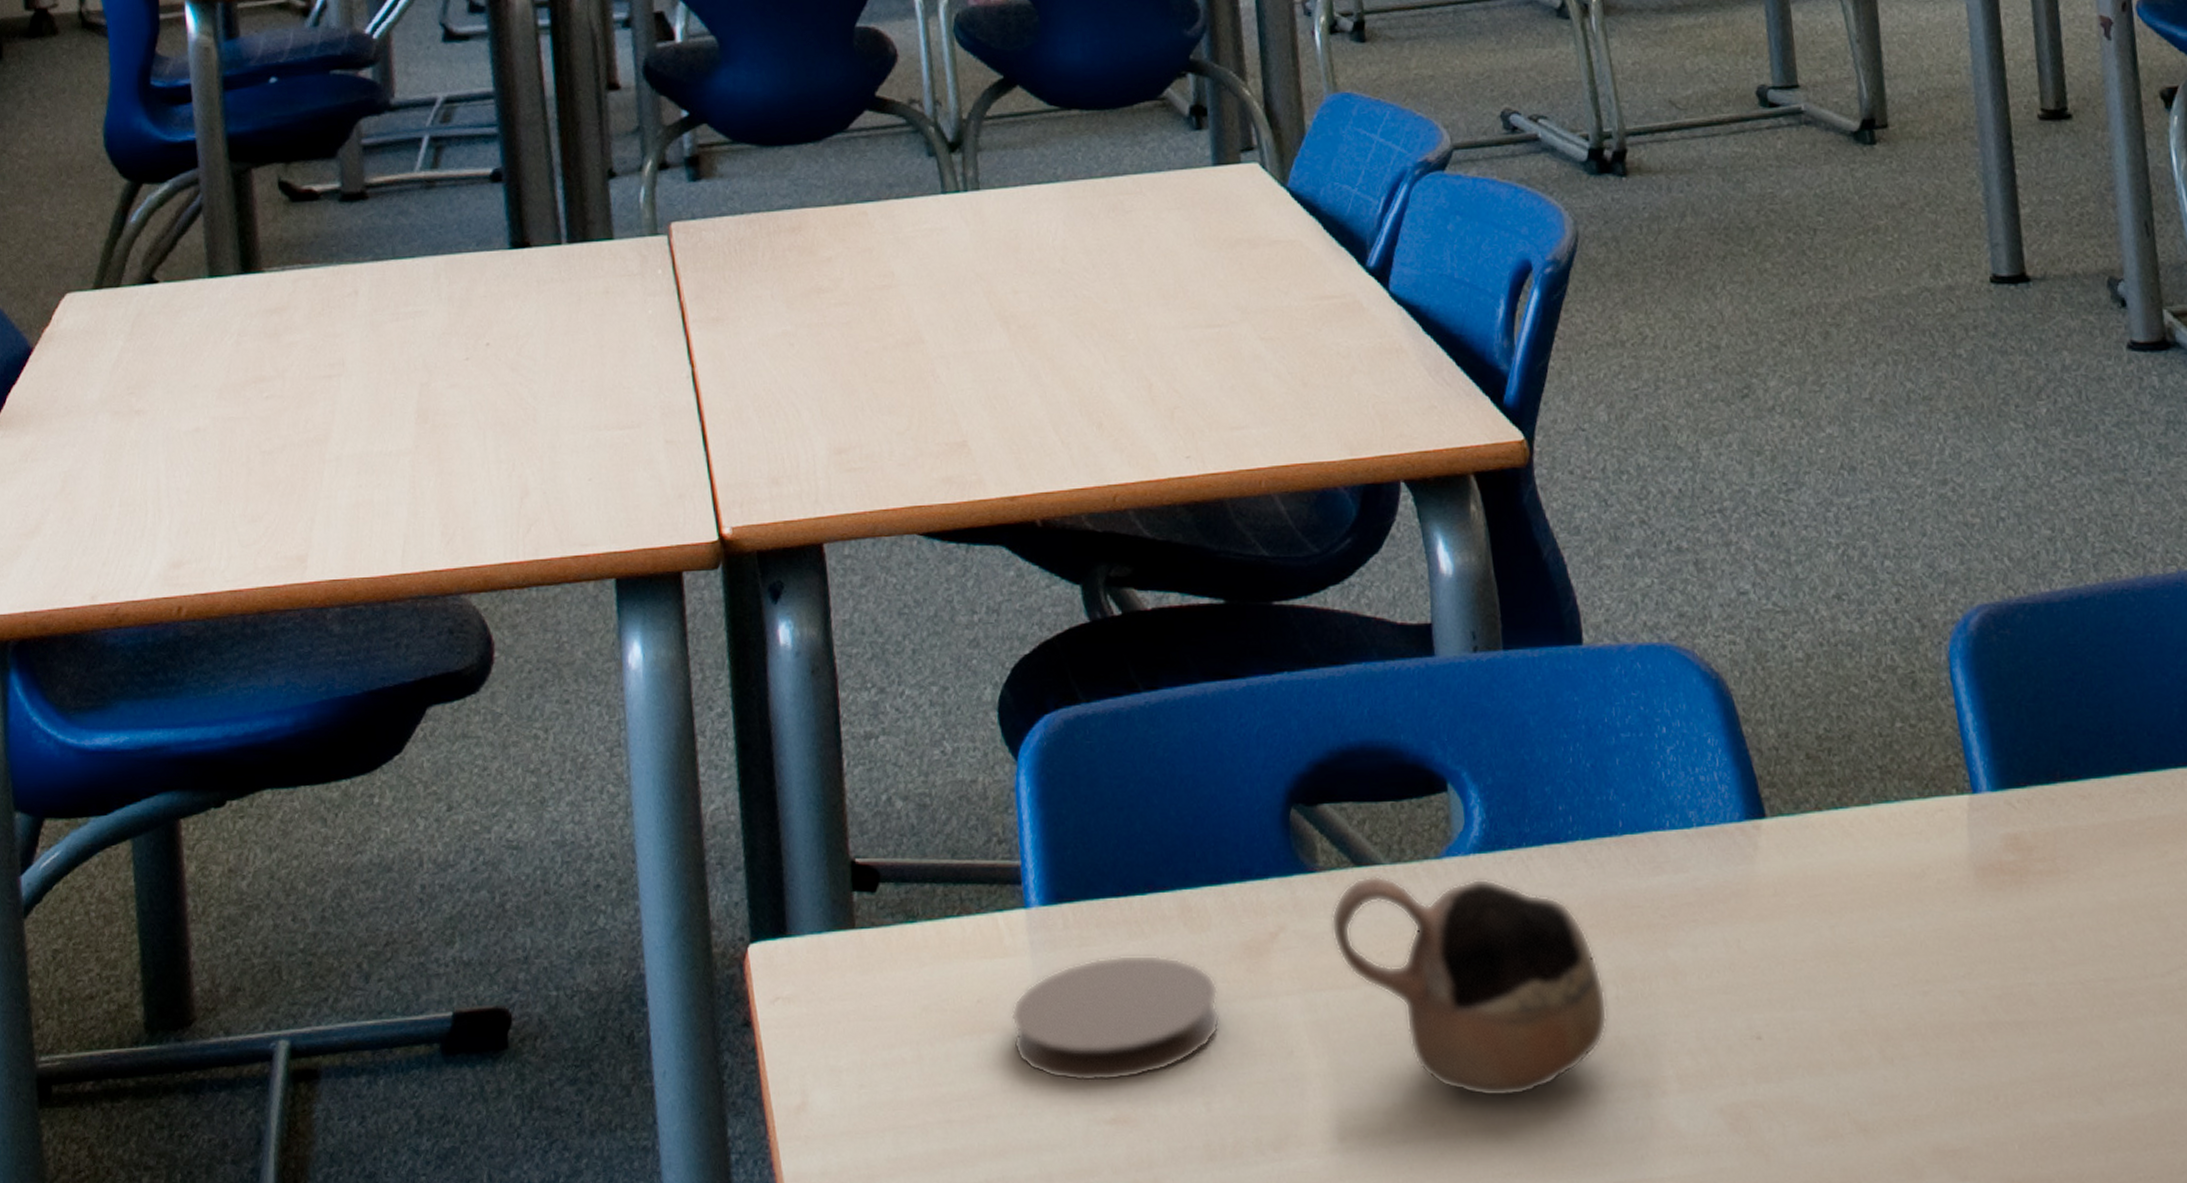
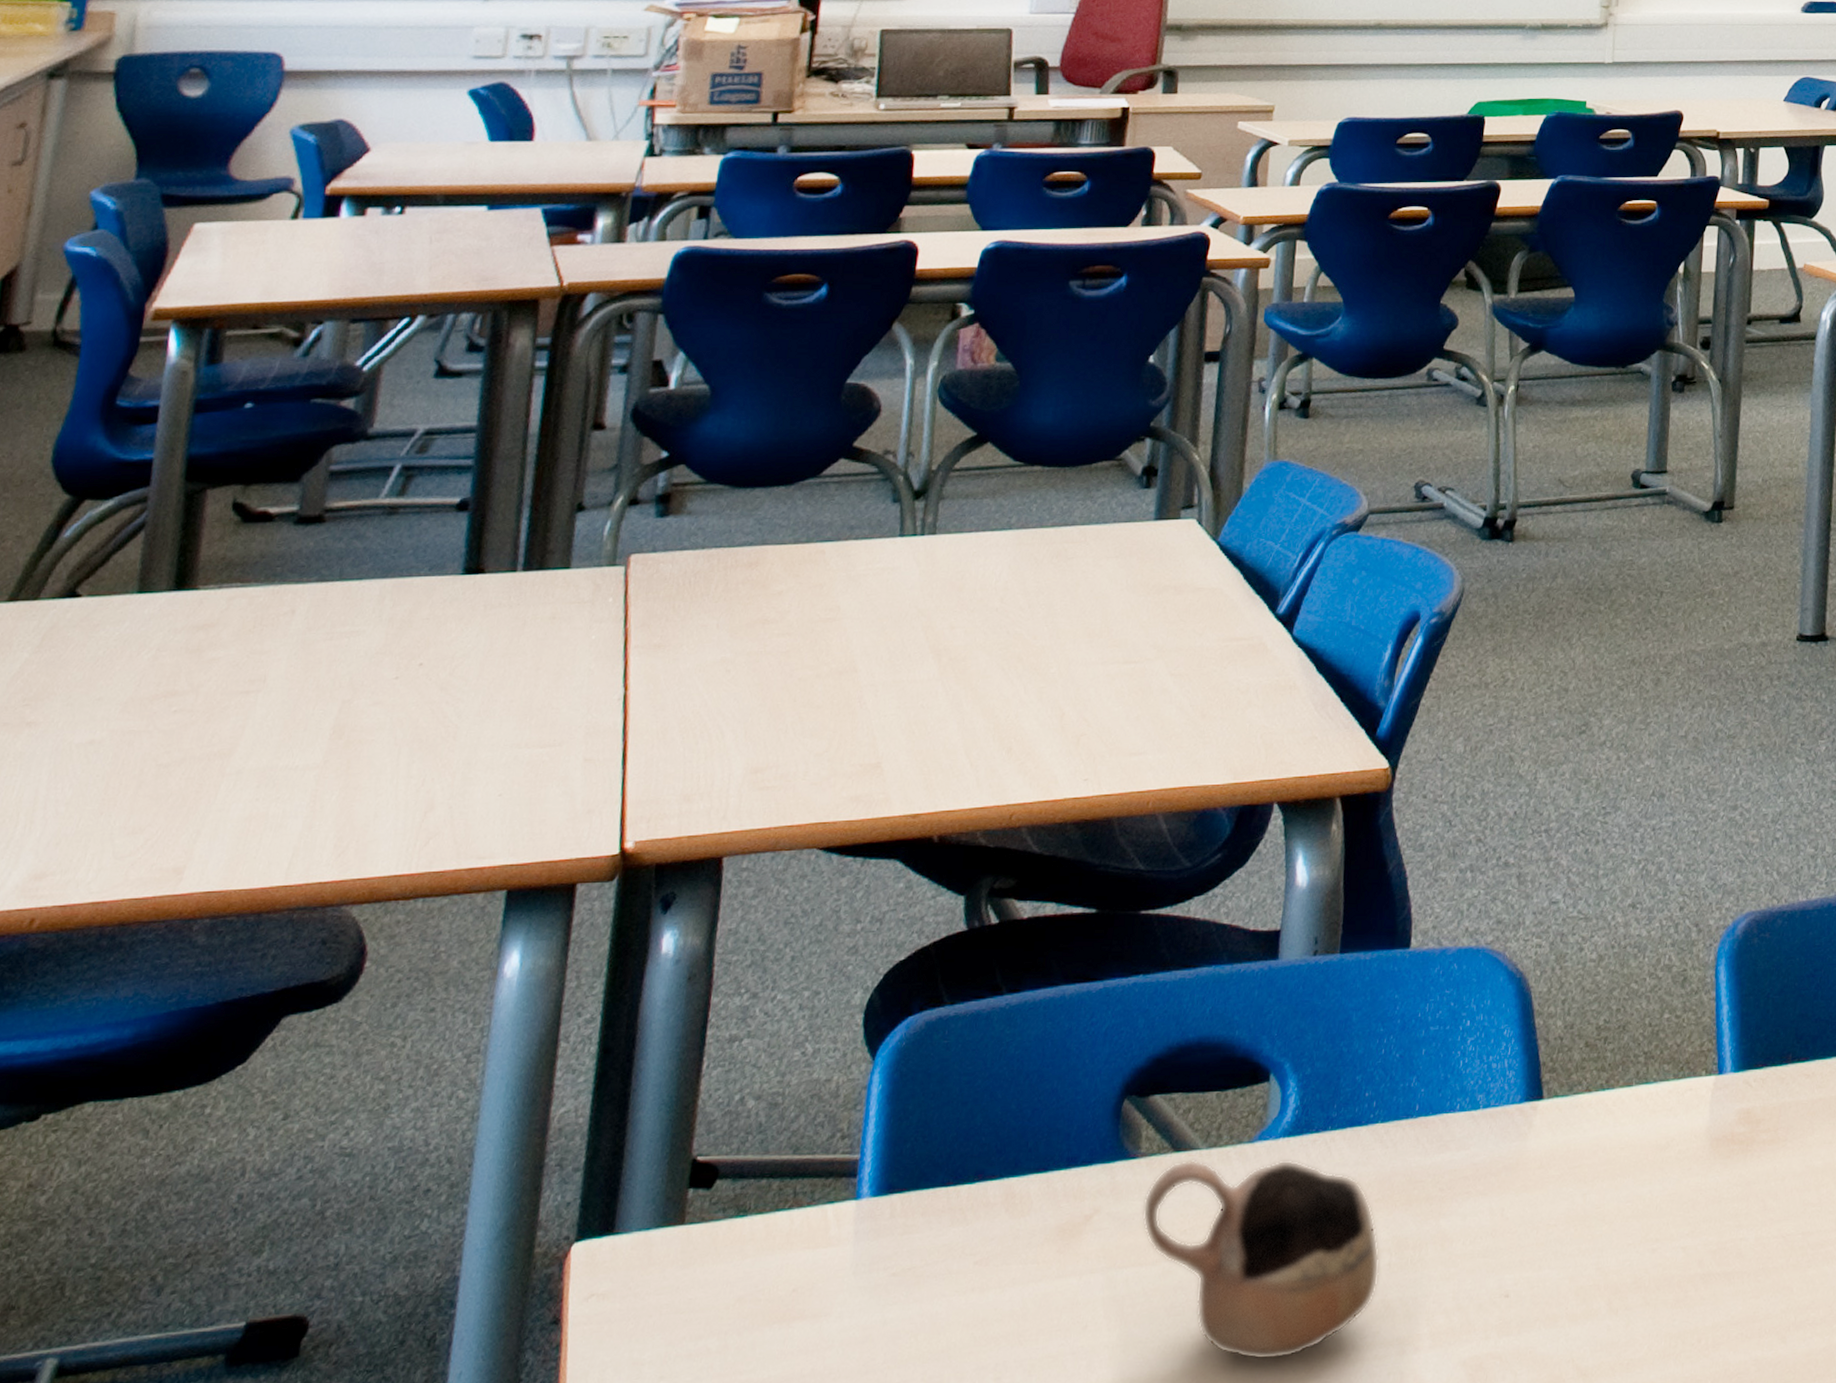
coaster: present [1011,955,1221,1082] -> none [820,1240,1028,1364]

